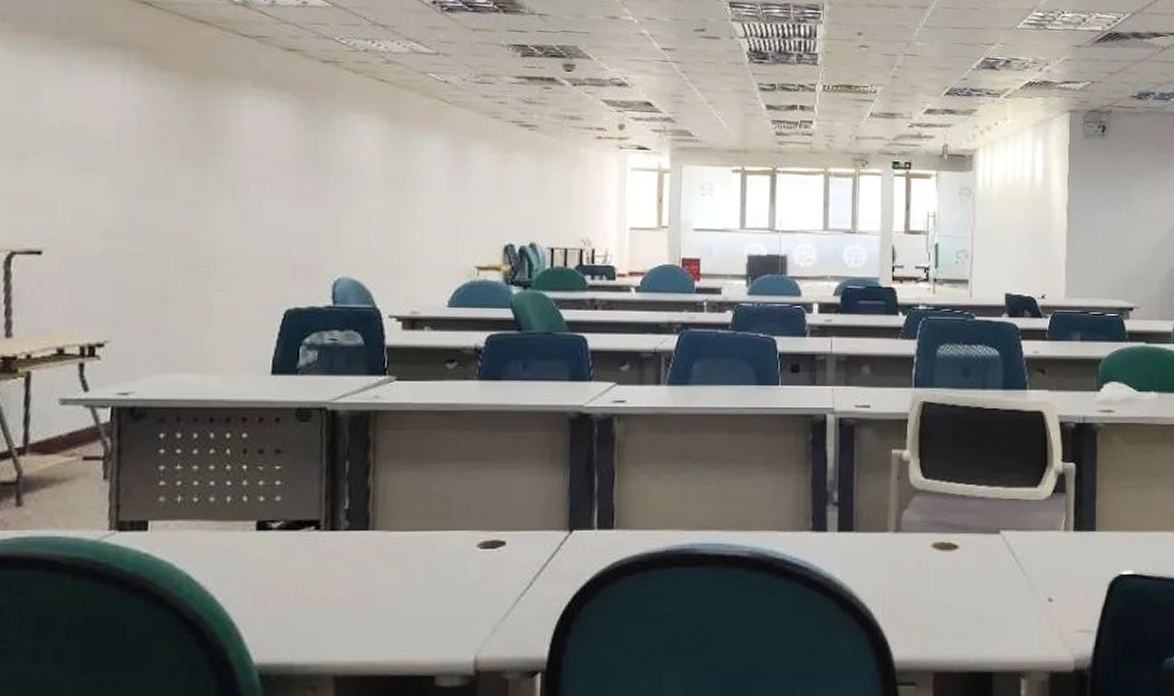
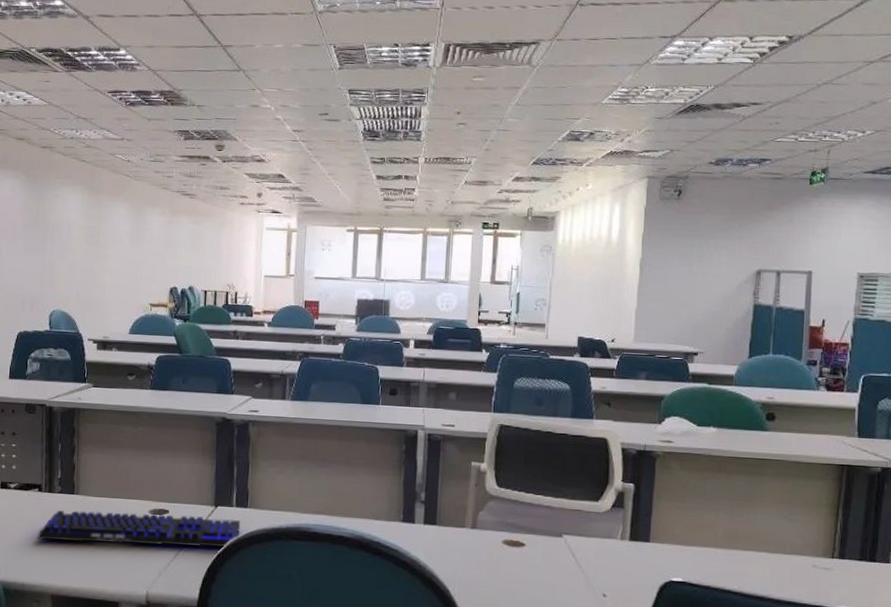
keyboard: none [312,545,605,600] -> present [37,510,241,548]

